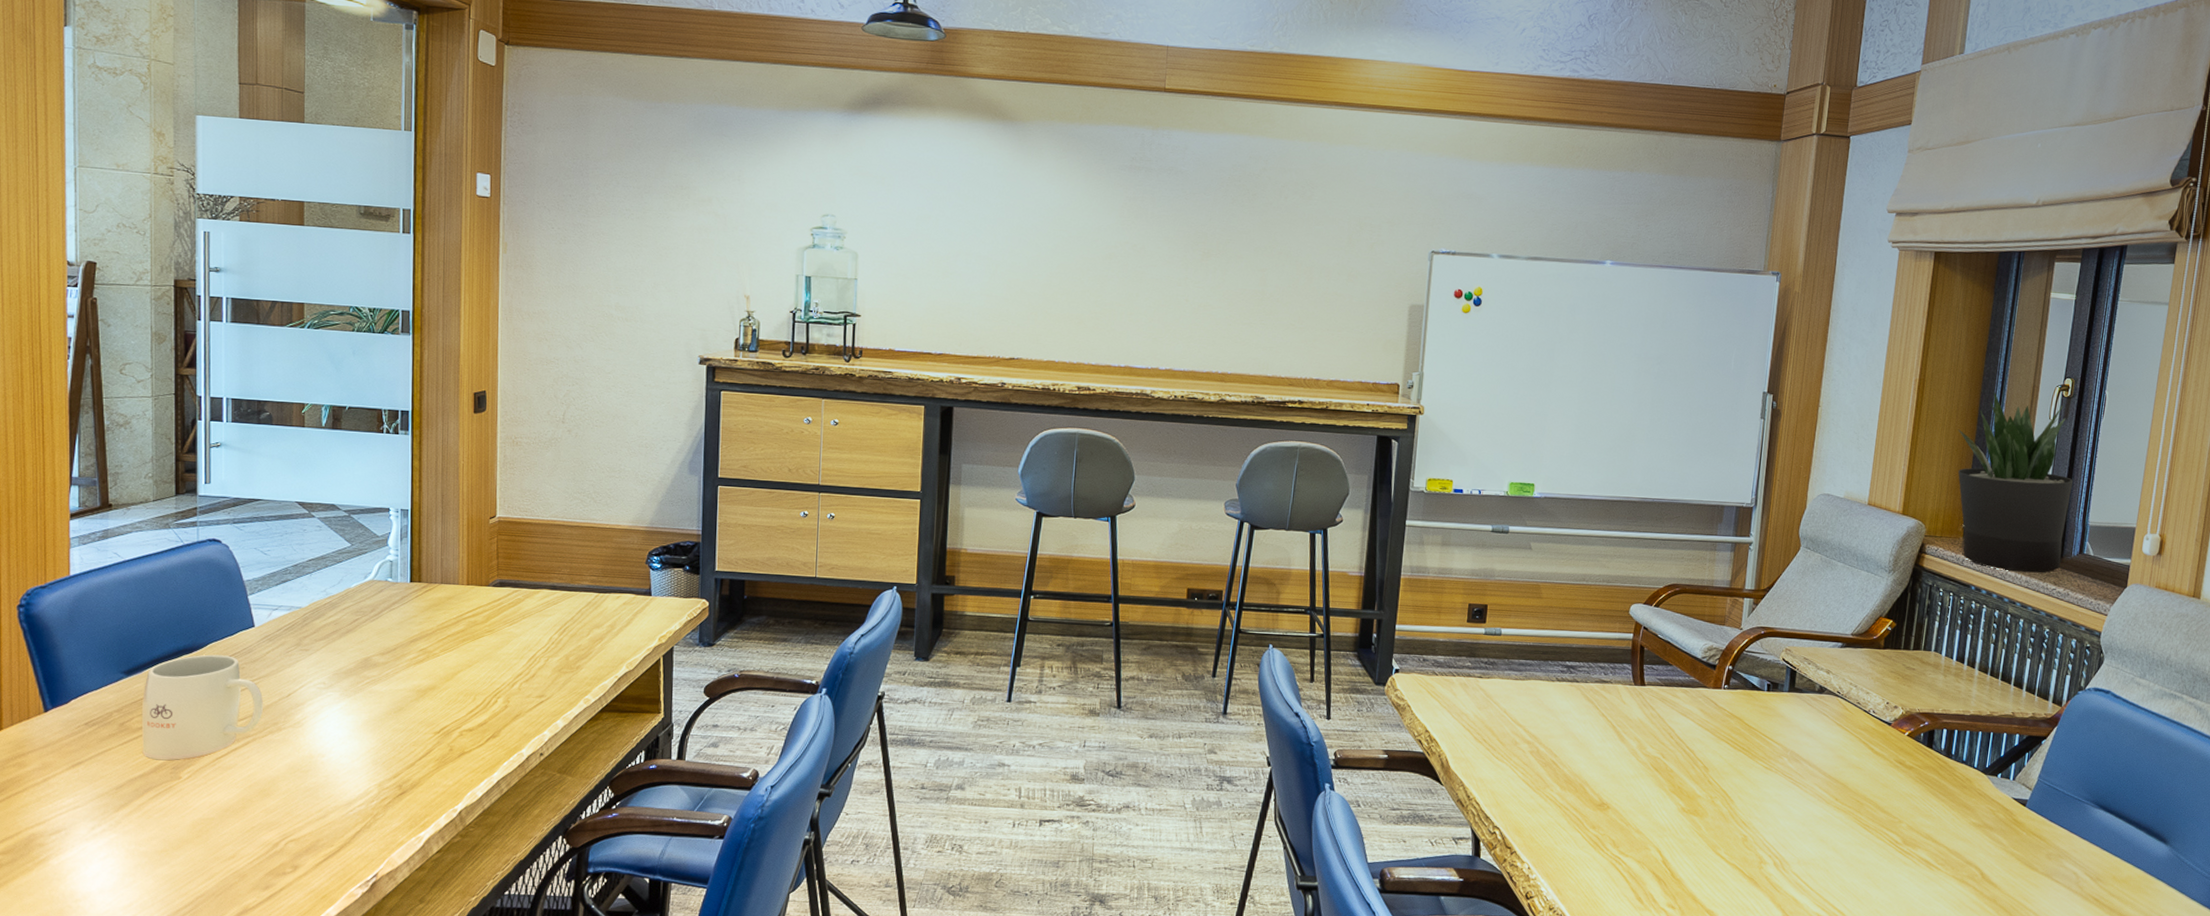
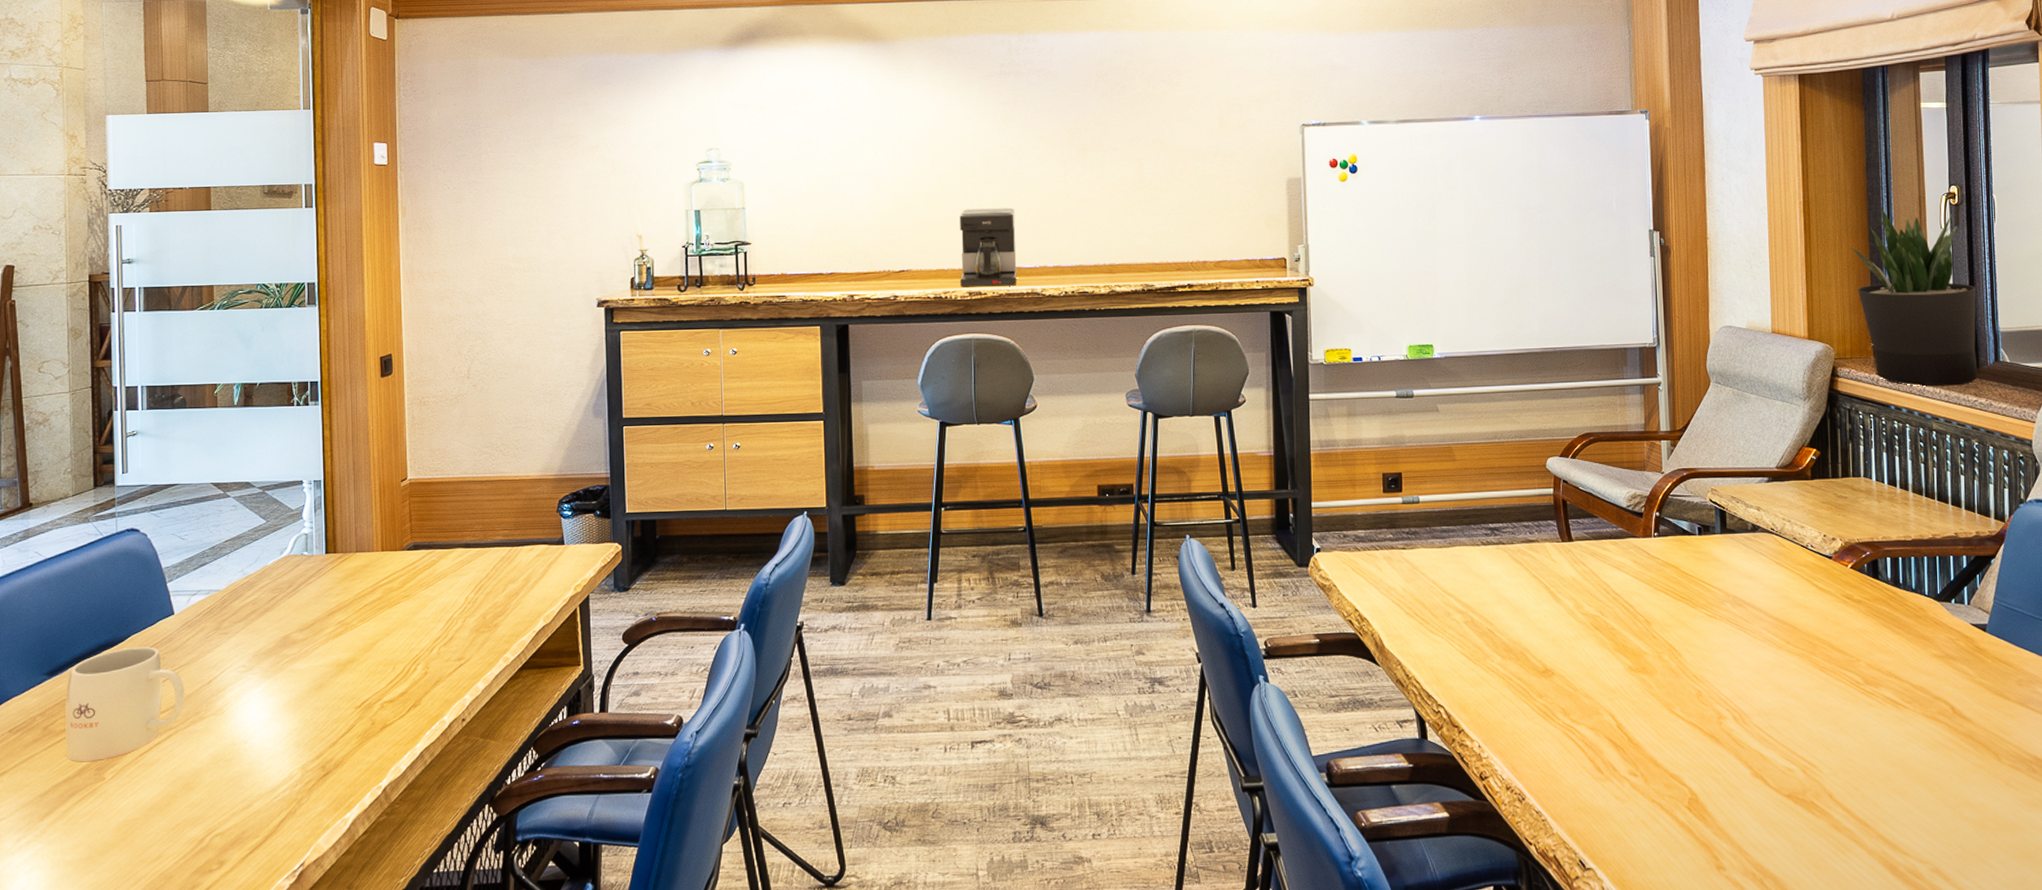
coffee maker: none [1070,303,1132,385] -> present [960,208,1017,288]

